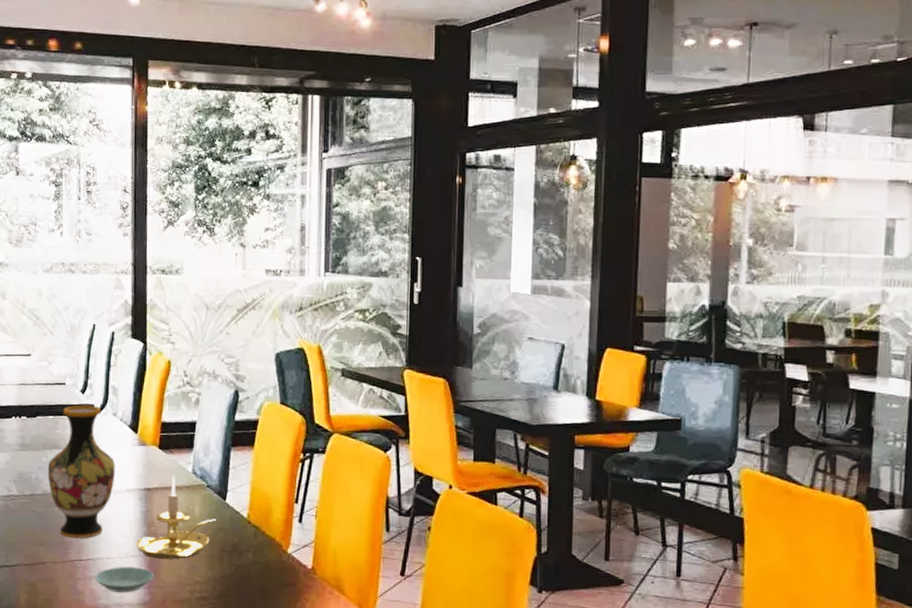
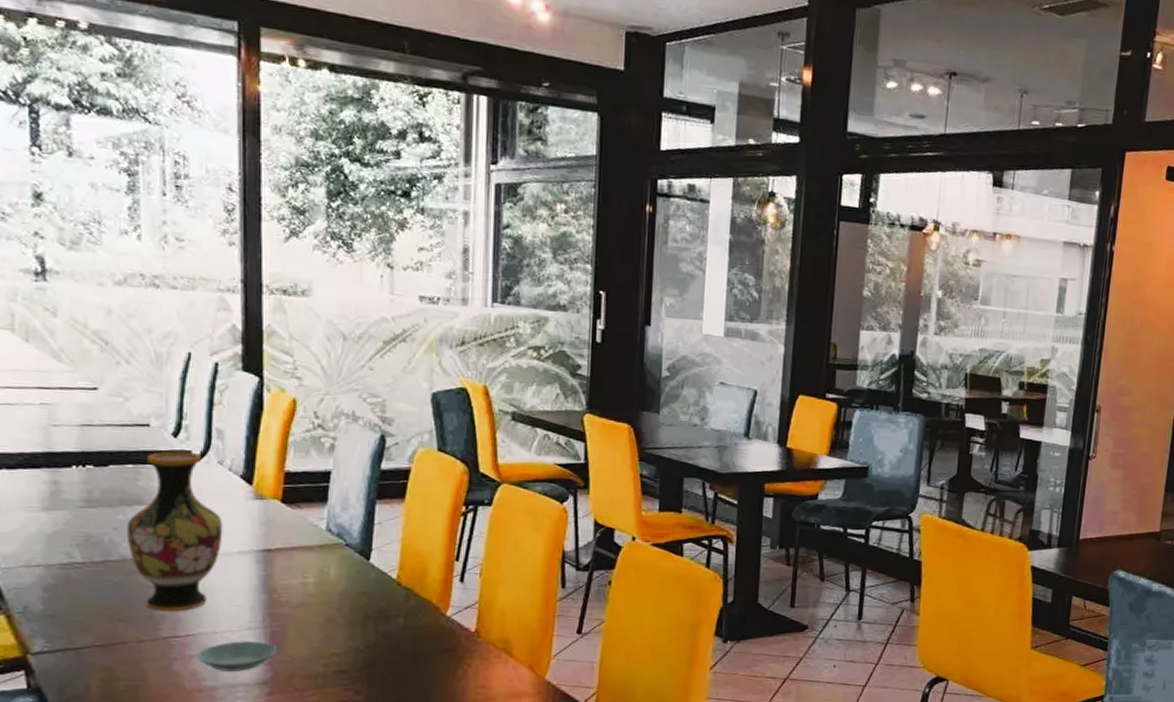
candle holder: present [136,476,218,559] -> none [253,534,359,630]

